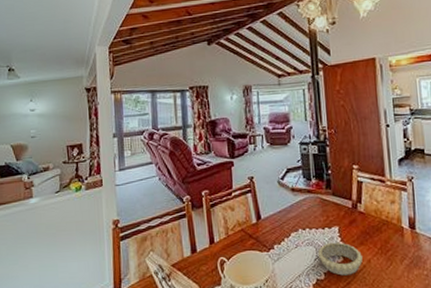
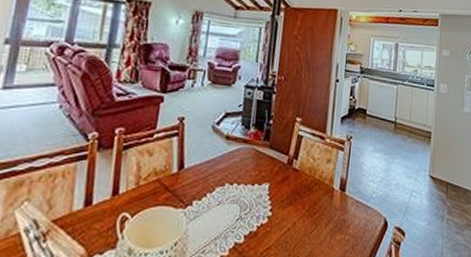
decorative bowl: present [317,242,363,276] -> none [241,201,289,239]

